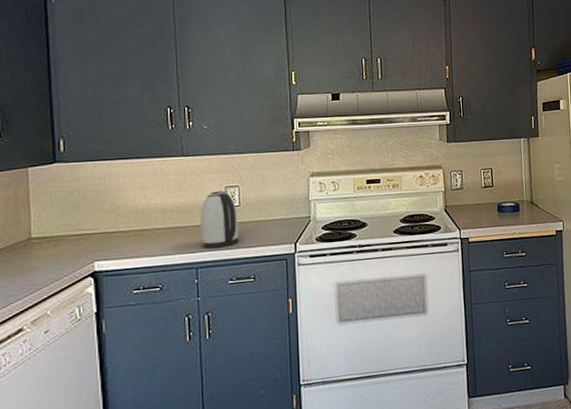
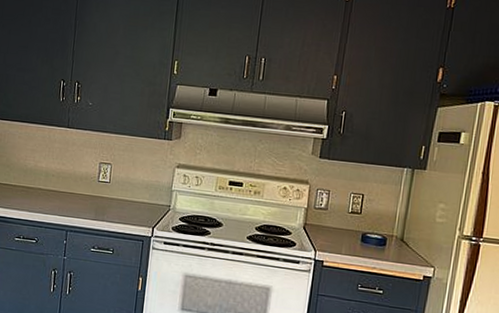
kettle: present [200,190,238,249] -> none [72,164,107,218]

